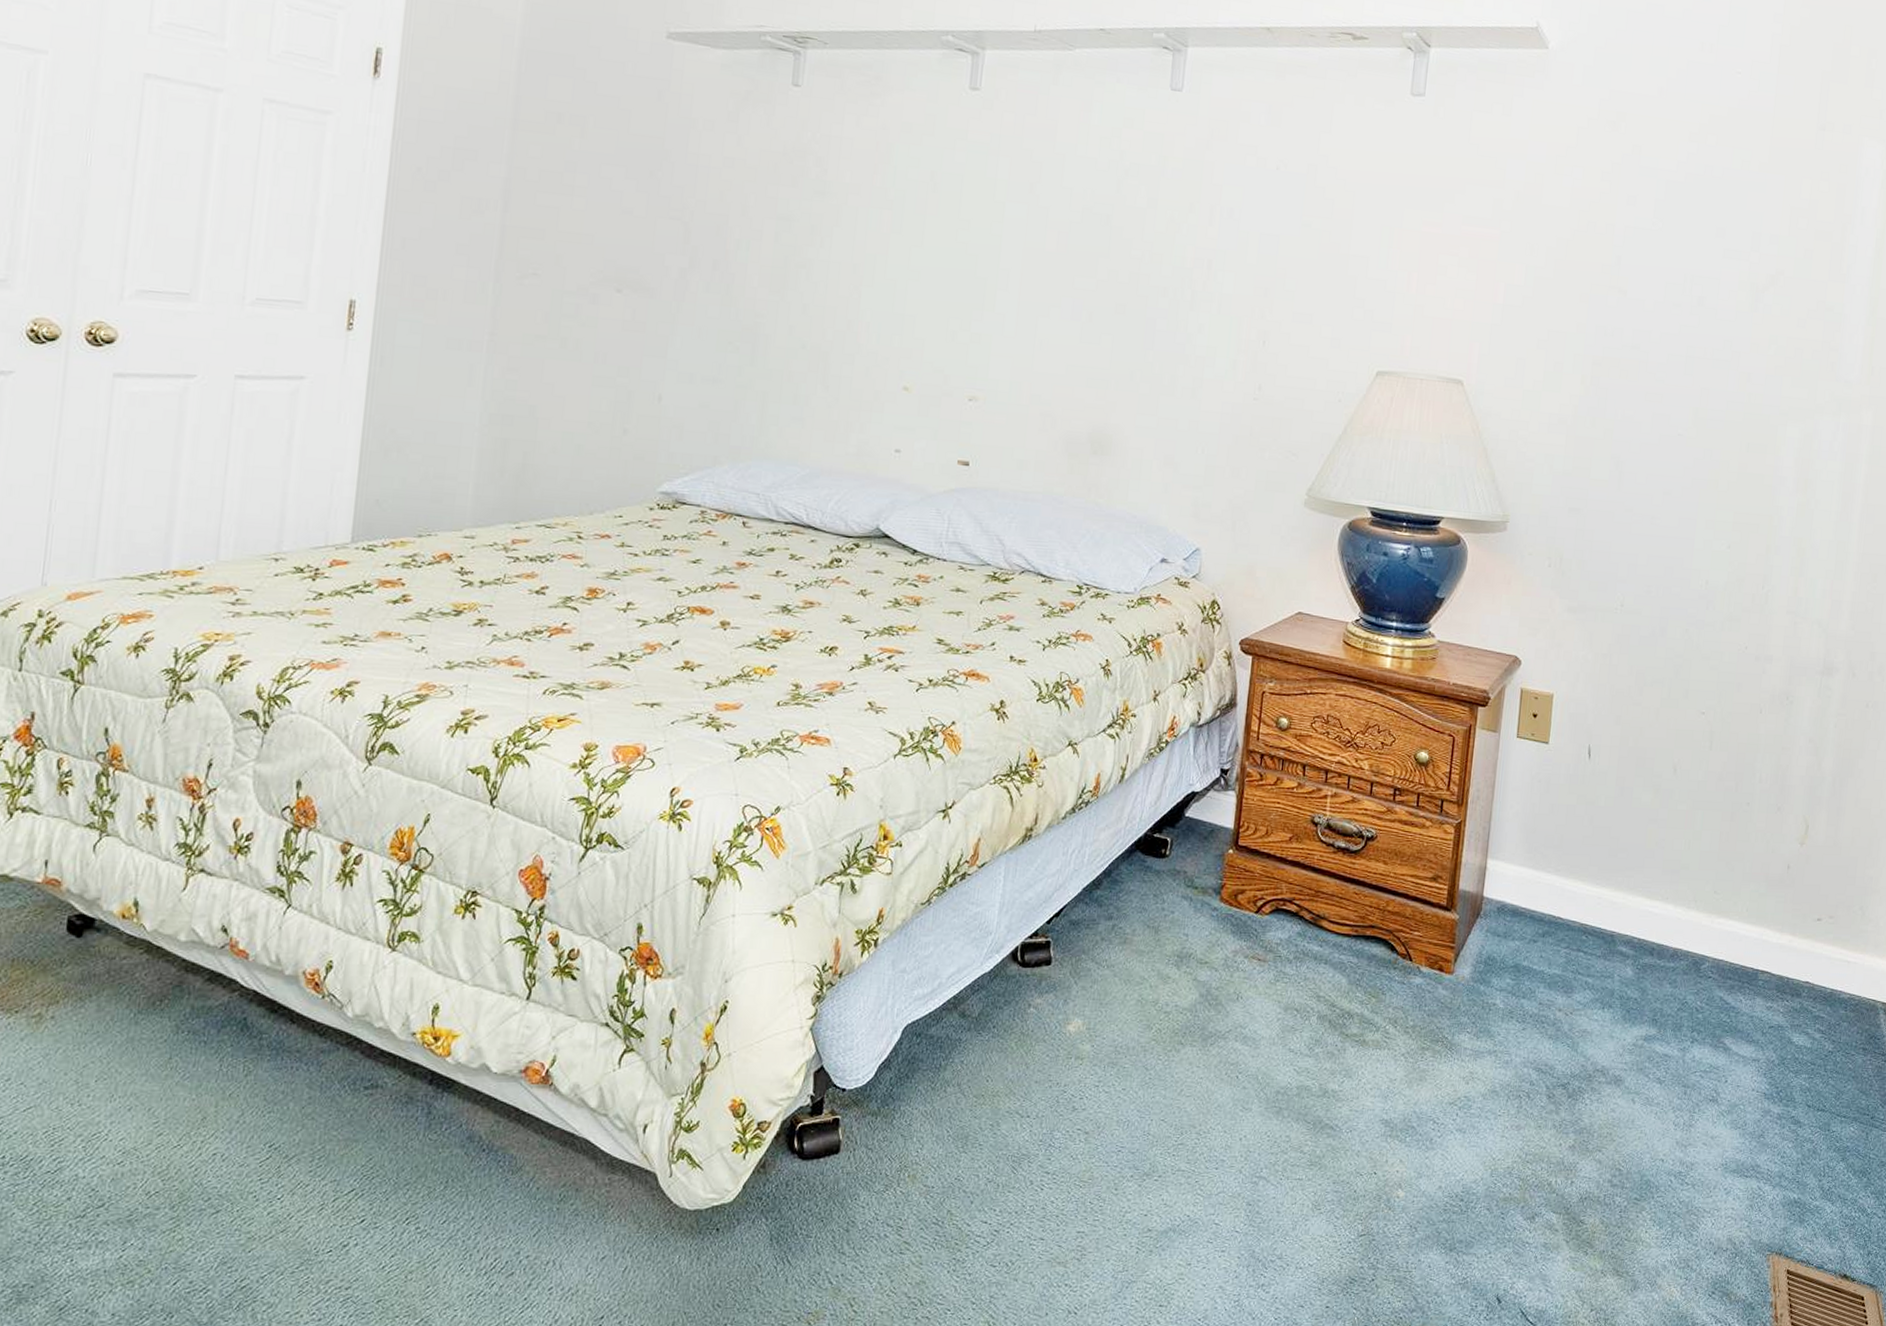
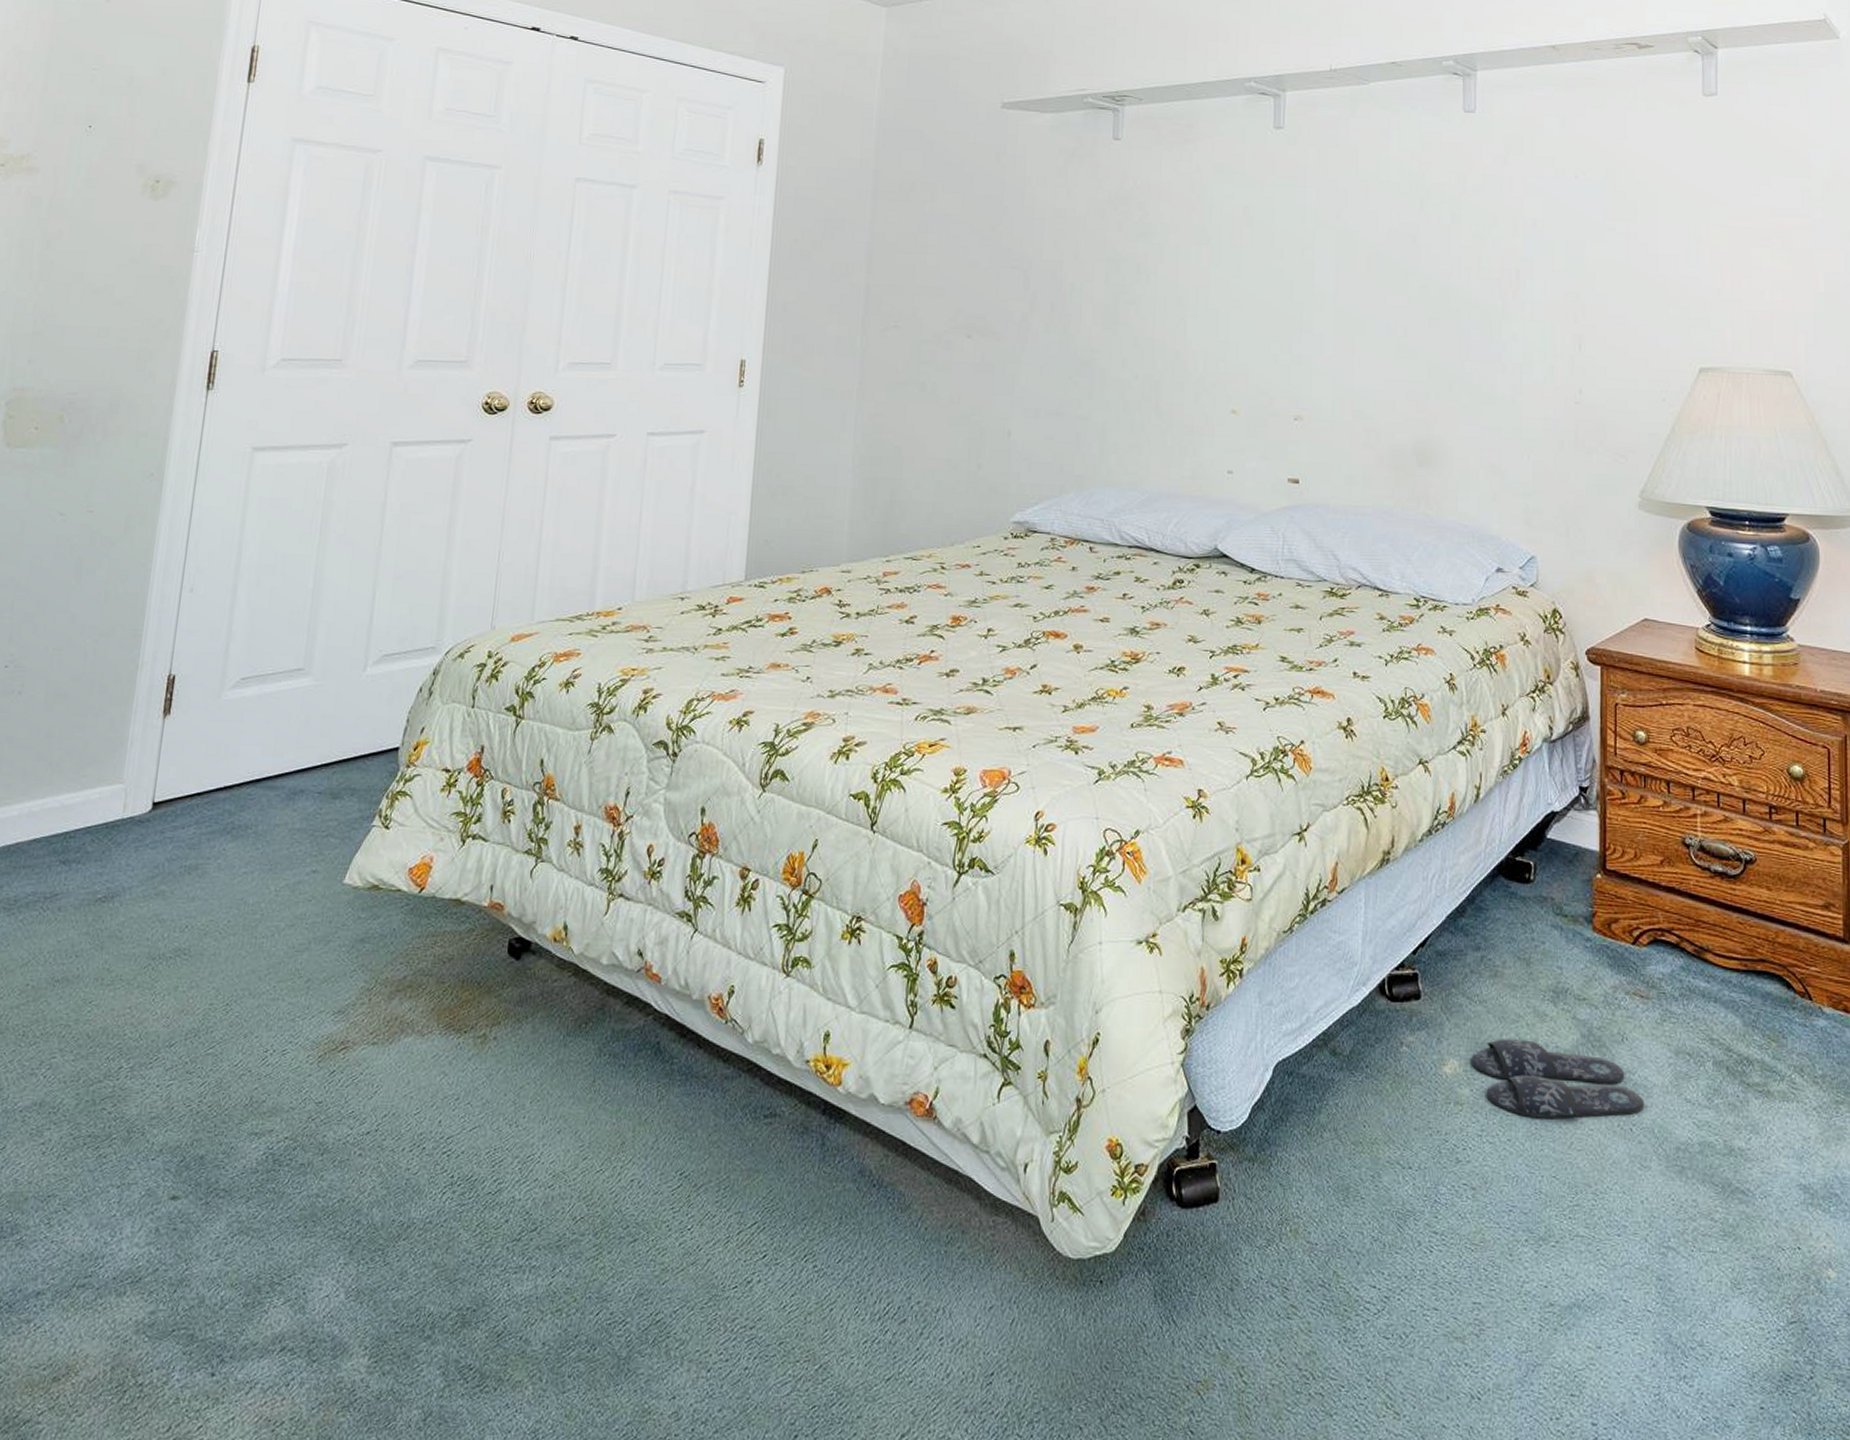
slippers: none [1094,999,1252,1070] -> present [1471,1039,1645,1119]

